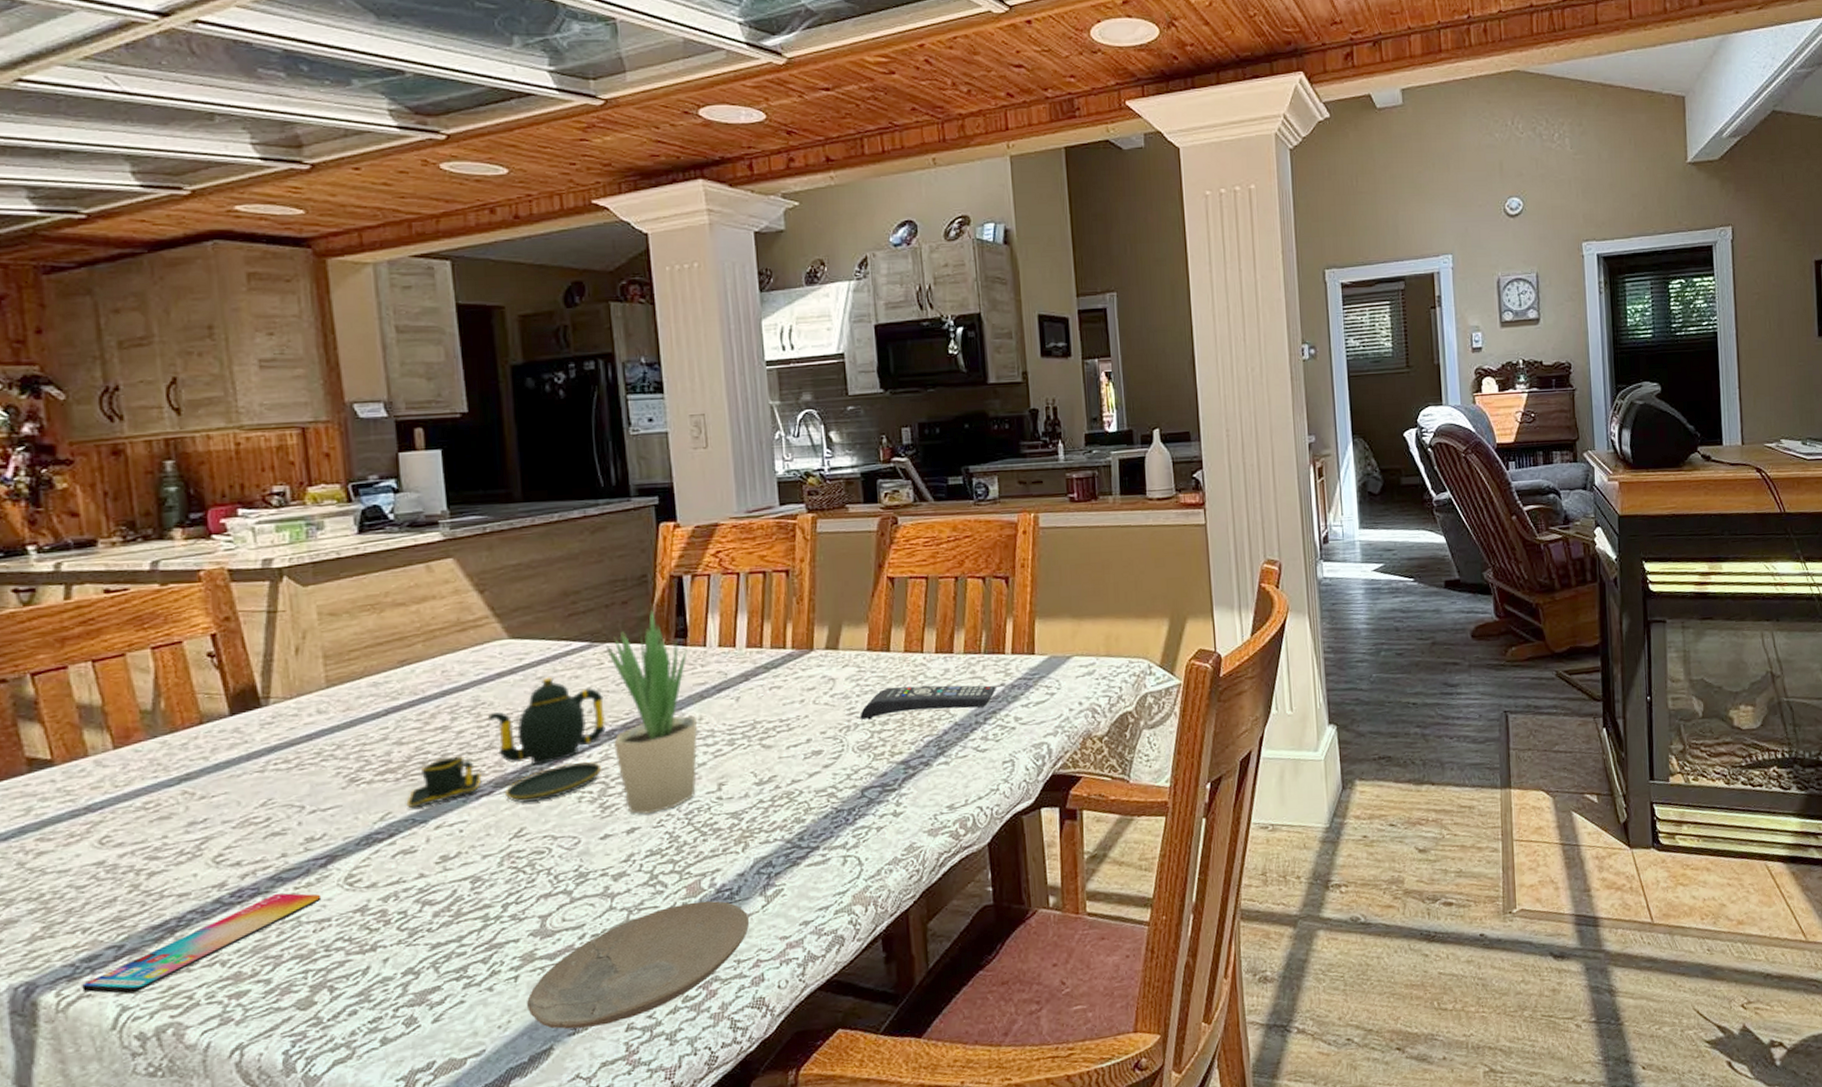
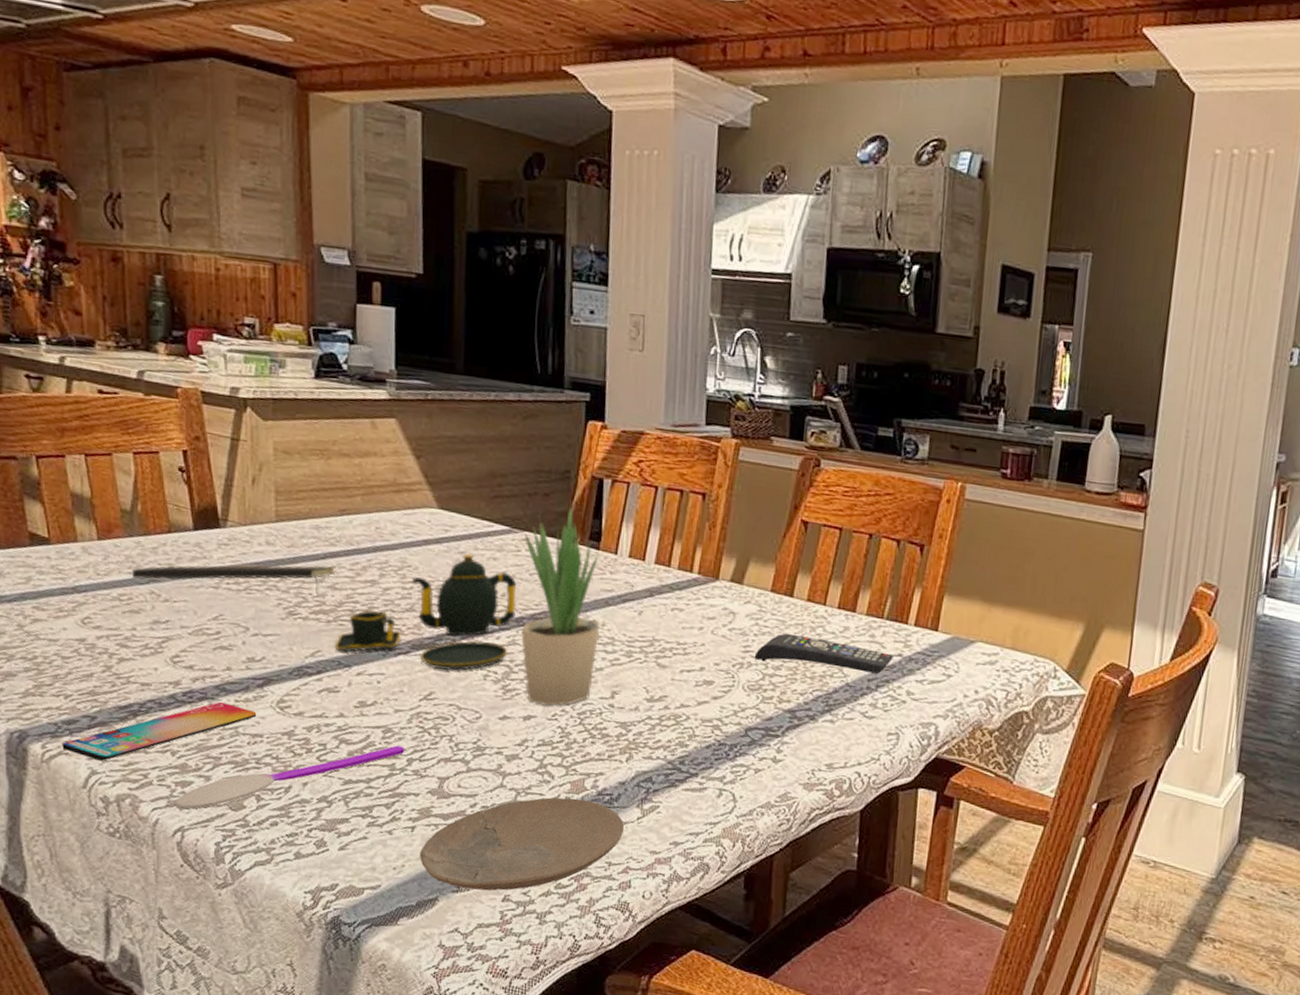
notepad: none [158,720,400,783] -> present [132,565,335,595]
spoon: none [229,893,499,1024] -> present [174,745,405,809]

